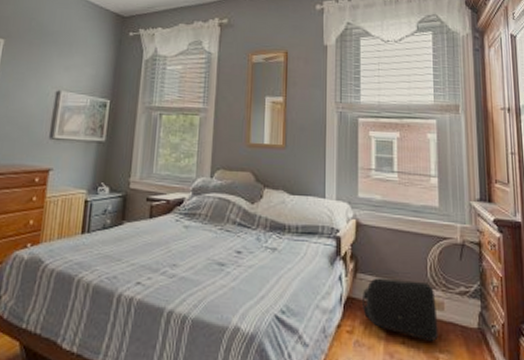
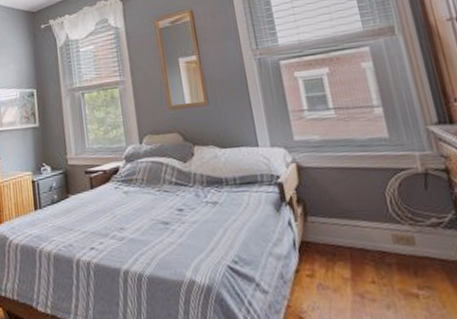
backpack: present [363,277,438,342] -> none [317,217,414,279]

